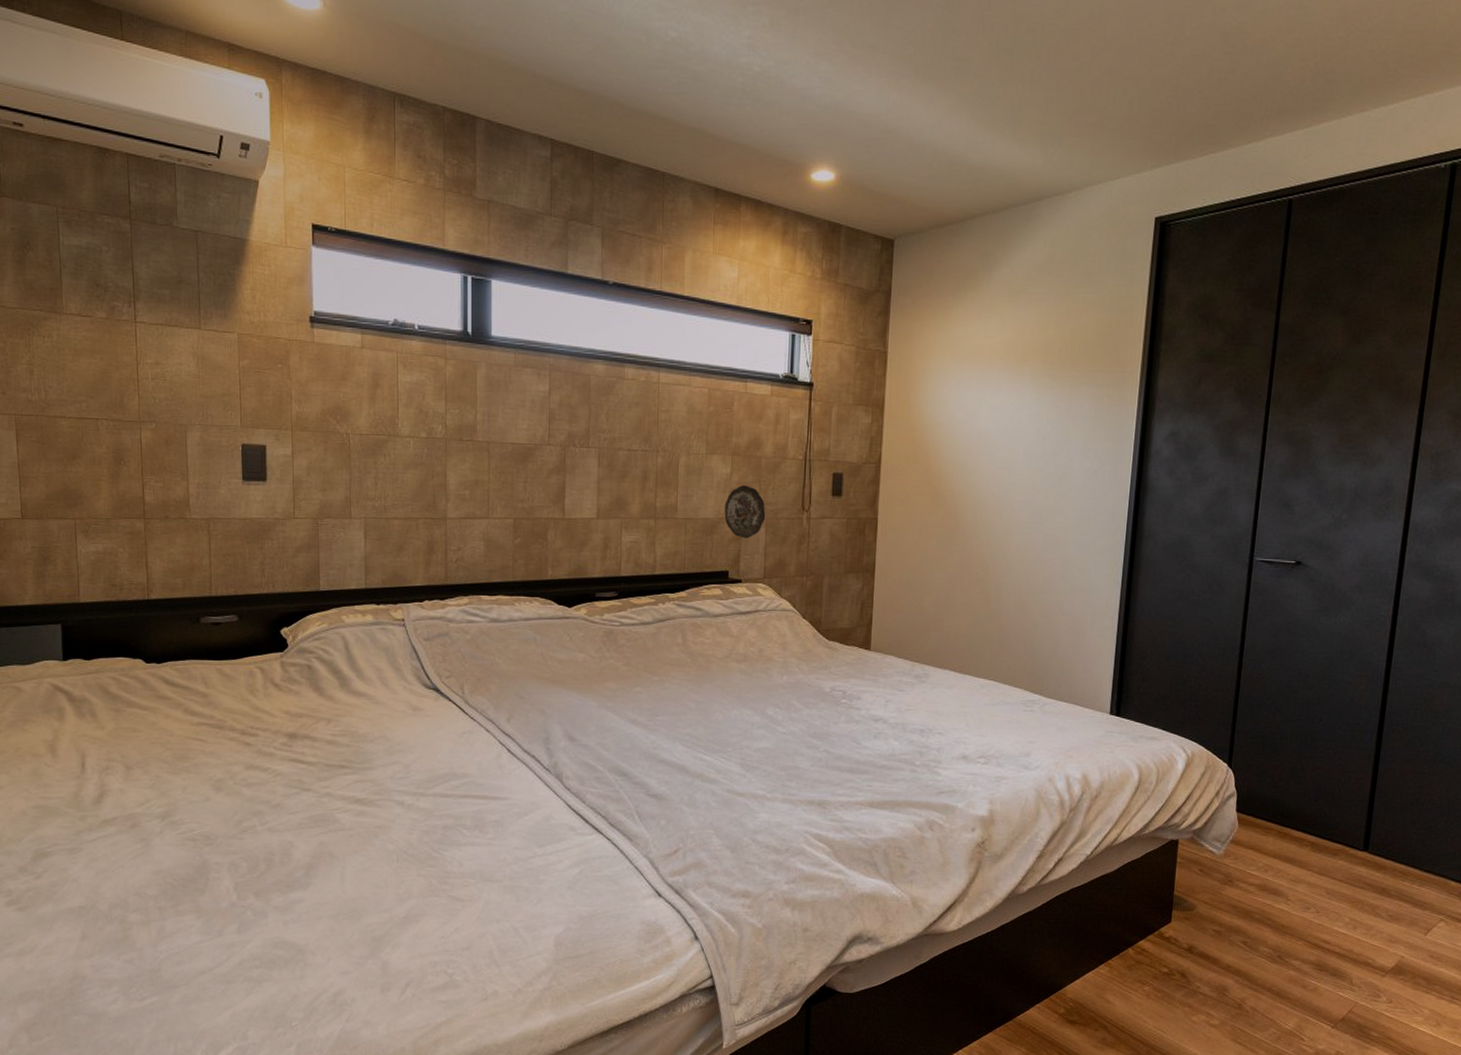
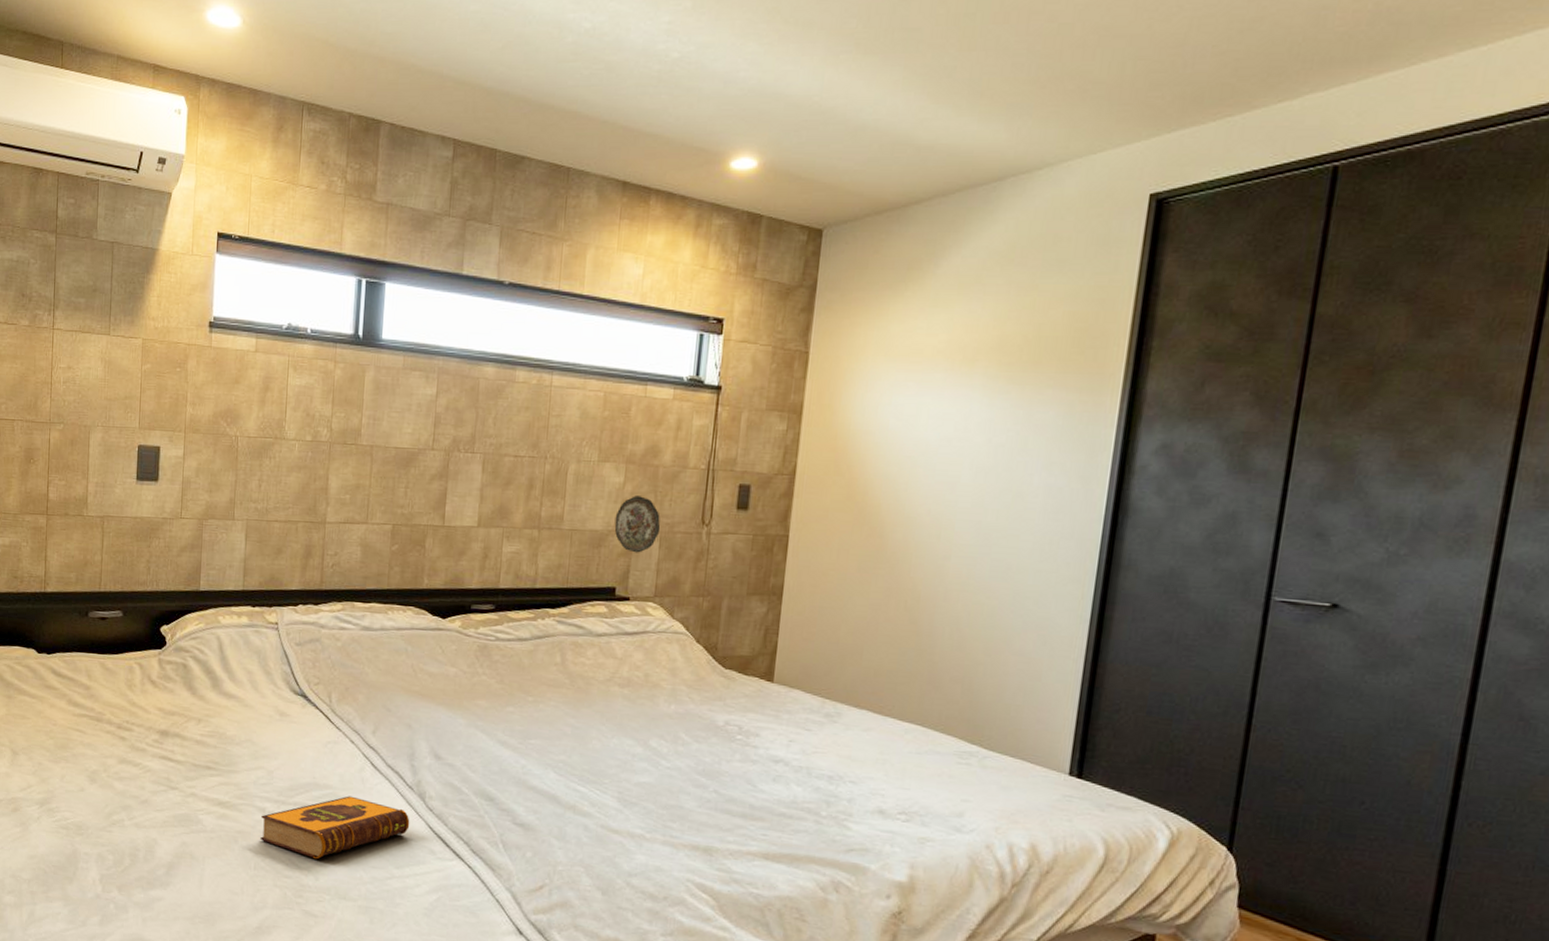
hardback book: none [401,782,549,846] -> present [260,796,410,860]

